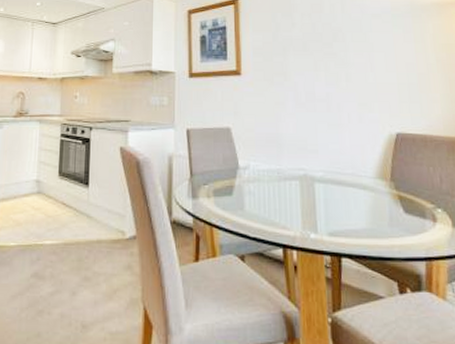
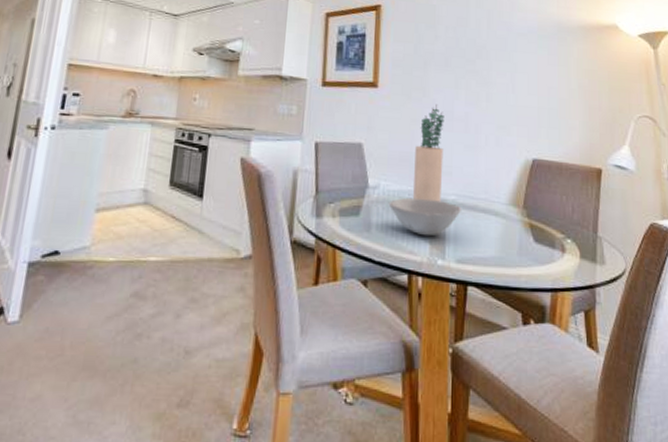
bowl: none [259,177,331,212] -> present [388,198,462,237]
vase: none [281,87,310,179] -> present [412,104,445,202]

